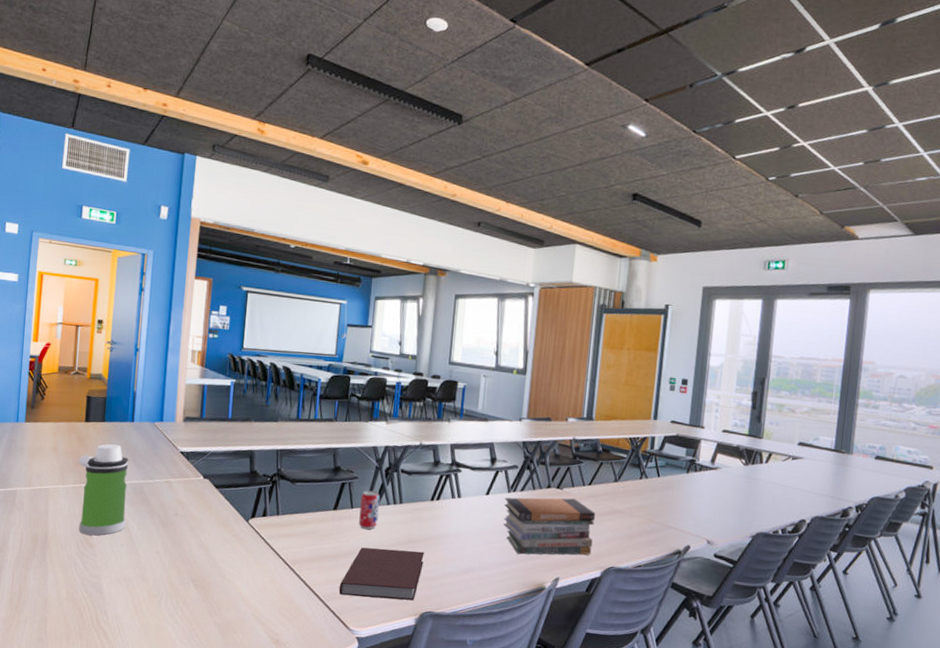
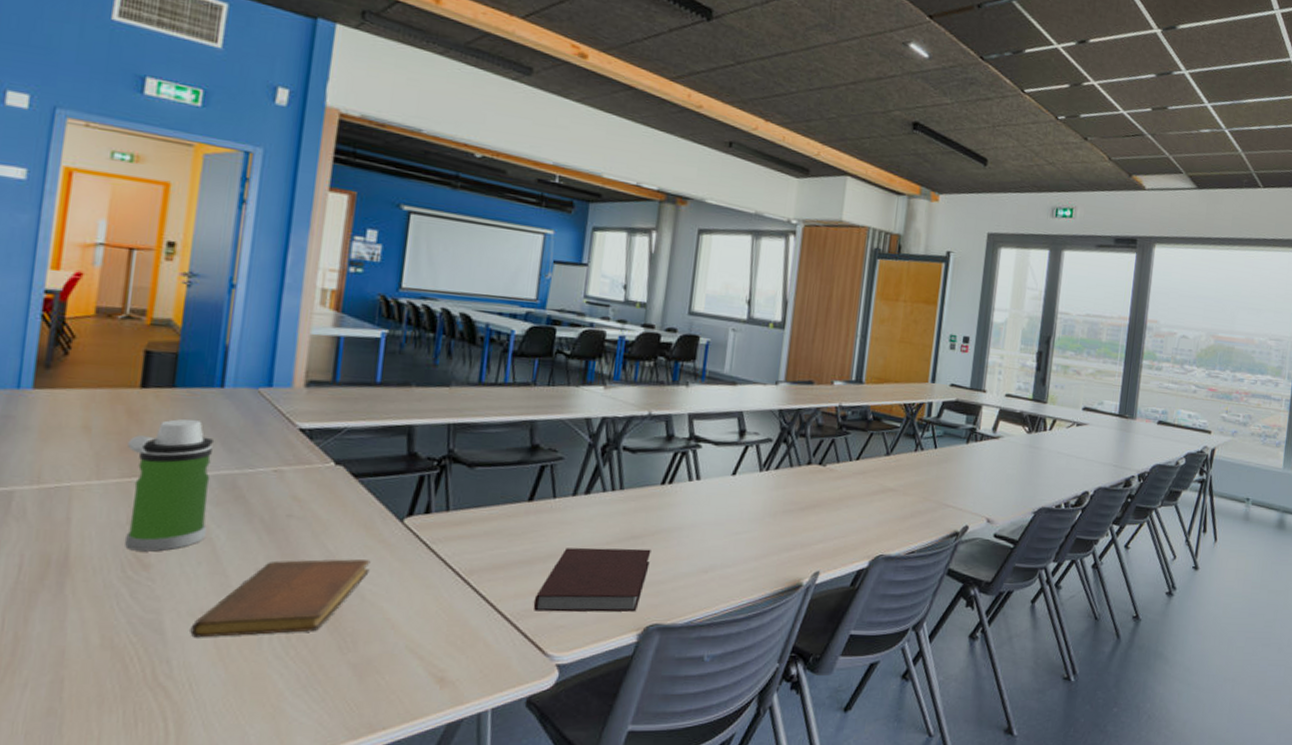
notebook: none [118,546,228,599] -> present [190,559,371,638]
beverage can: present [359,490,380,530] -> none [563,474,594,525]
book stack: present [503,497,595,555] -> none [752,476,863,546]

